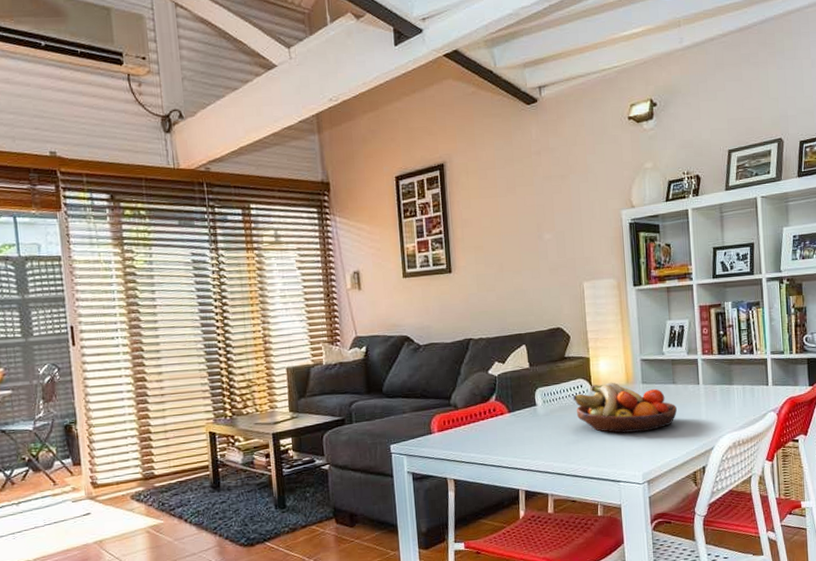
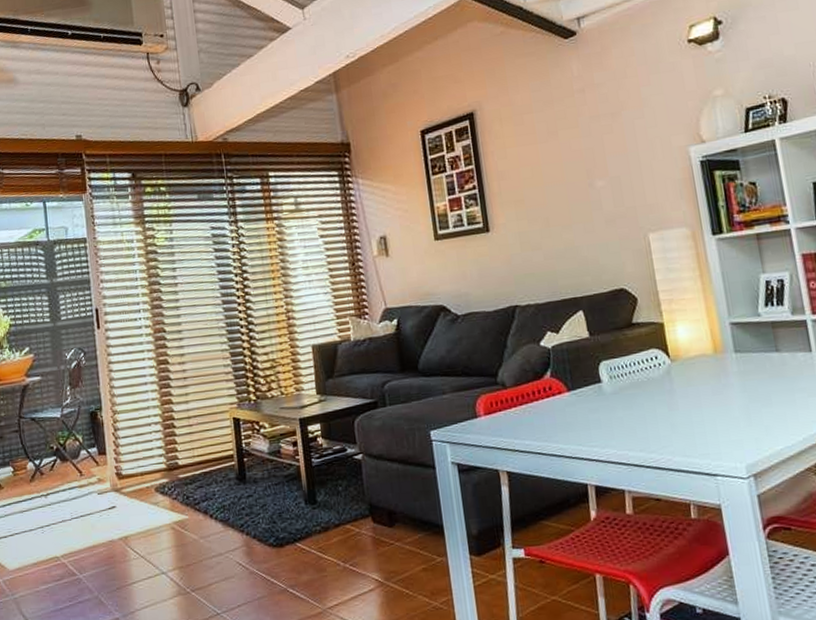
fruit bowl: present [573,382,677,433] -> none [646,351,785,415]

